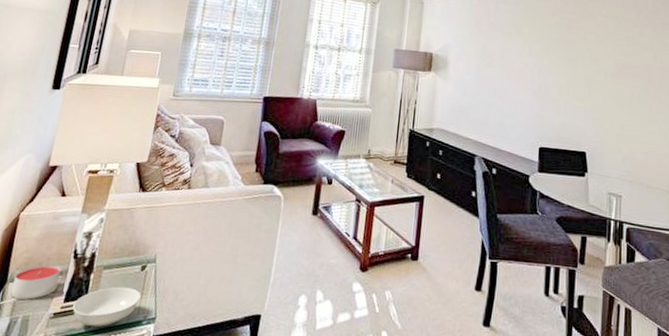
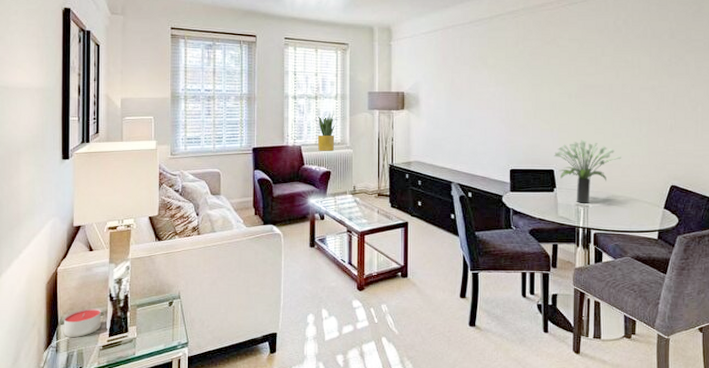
bowl: present [72,286,141,328] -> none [116,320,173,354]
planter: none [334,68,357,109] -> present [317,113,336,151]
flower arrangement: none [586,122,658,193] -> present [554,140,621,203]

